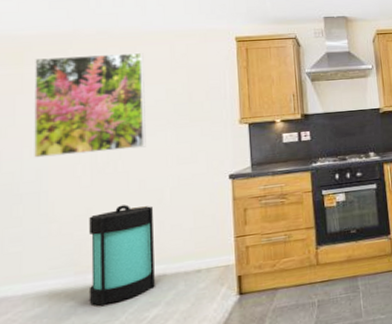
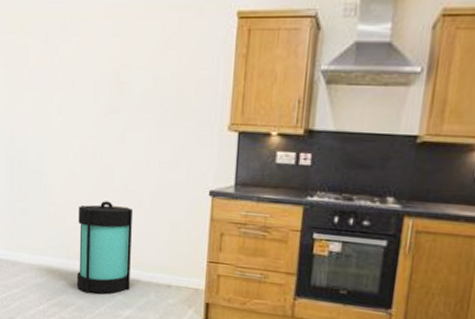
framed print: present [34,53,146,158] -> none [37,28,135,143]

